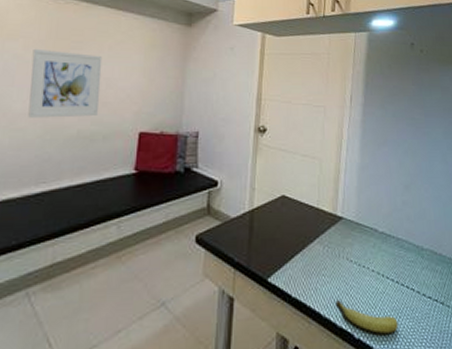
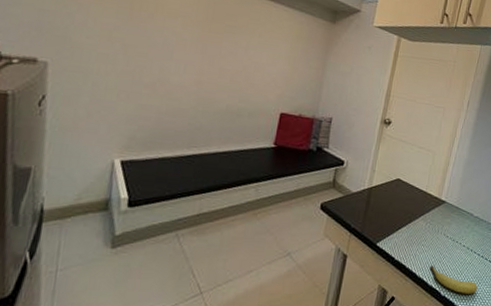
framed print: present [28,48,103,118] -> none [183,28,253,95]

